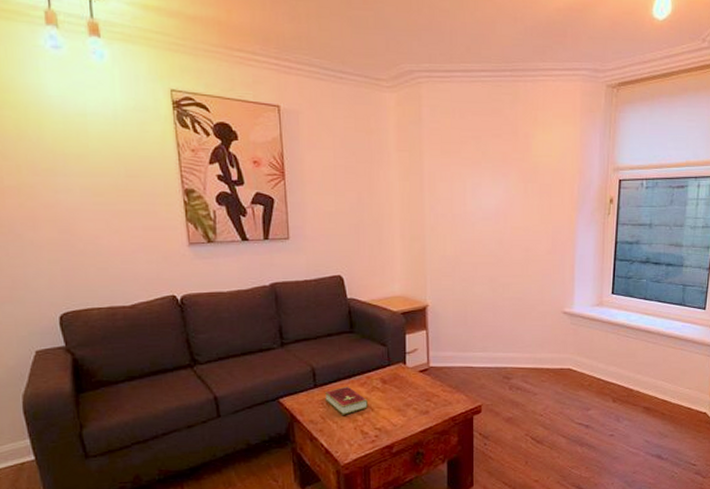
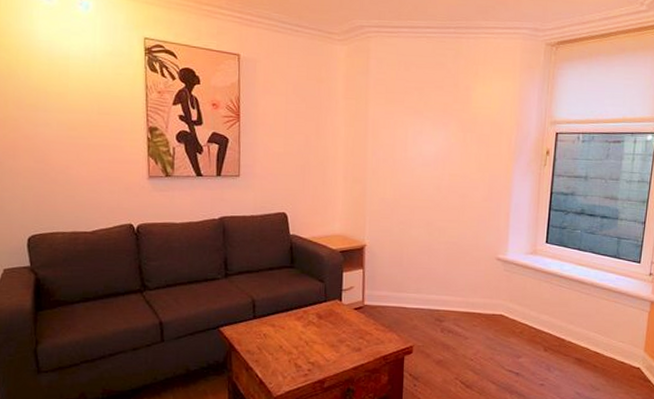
hardcover book: present [324,386,368,415] -> none [262,319,303,347]

